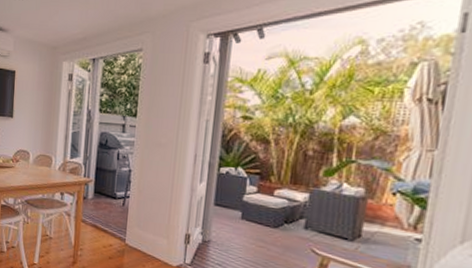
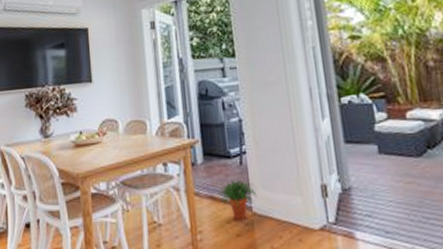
potted plant: none [100,217,132,247] -> present [218,181,257,220]

